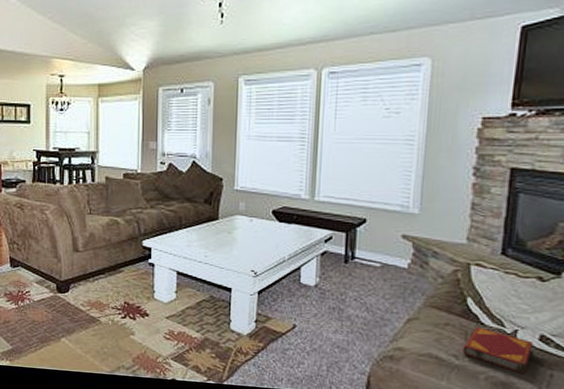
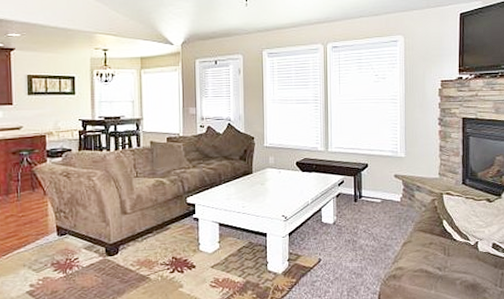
hardback book: present [463,327,532,374] -> none [444,243,488,276]

